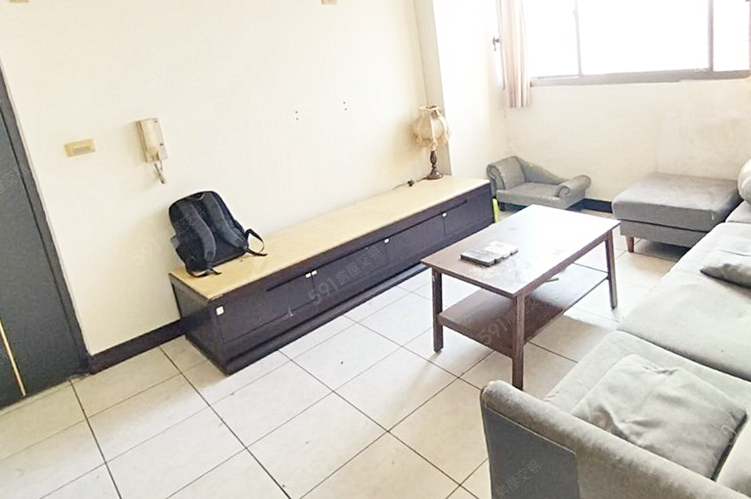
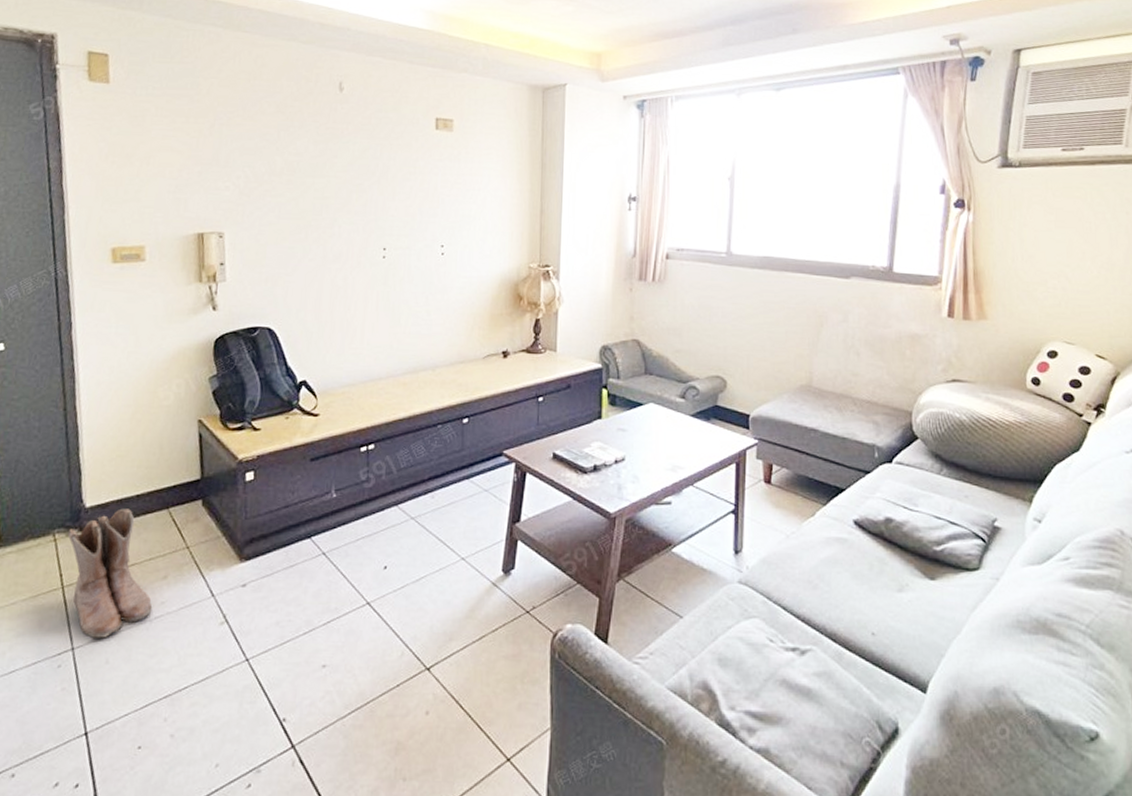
boots: none [81,351,163,452] -> present [67,508,153,638]

